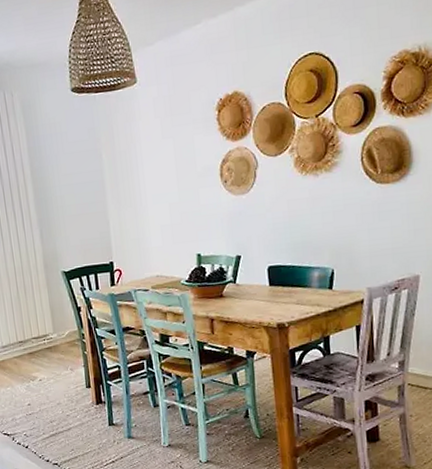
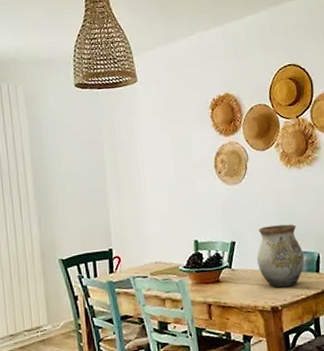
vase: none [263,237,317,305] -> present [256,224,305,288]

